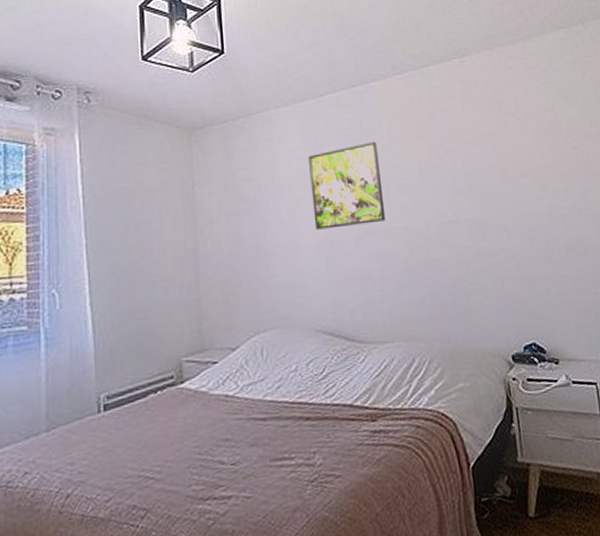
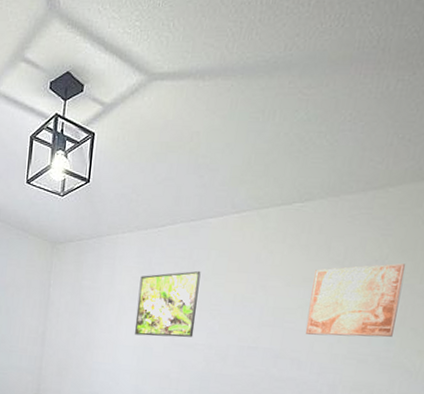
wall art: none [493,109,585,196] -> present [305,263,405,337]

